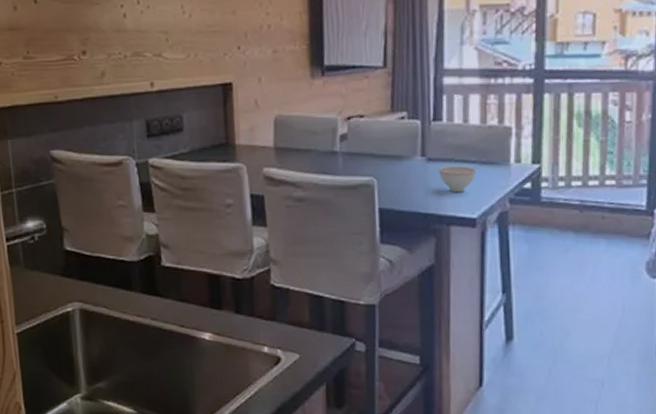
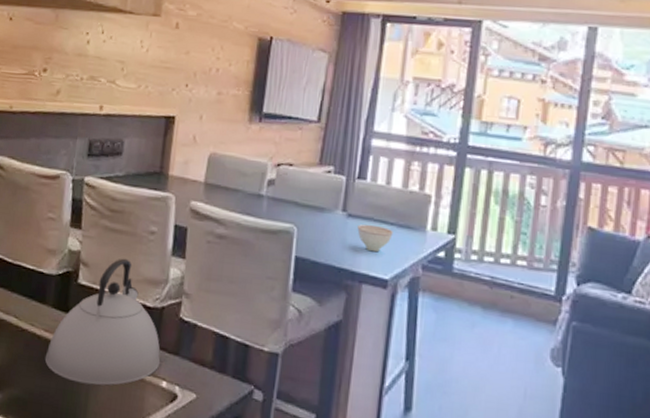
kettle: none [142,235,259,360] -> present [44,258,161,386]

